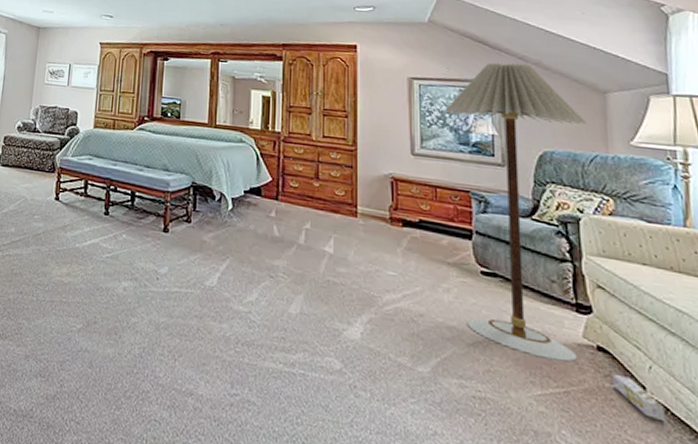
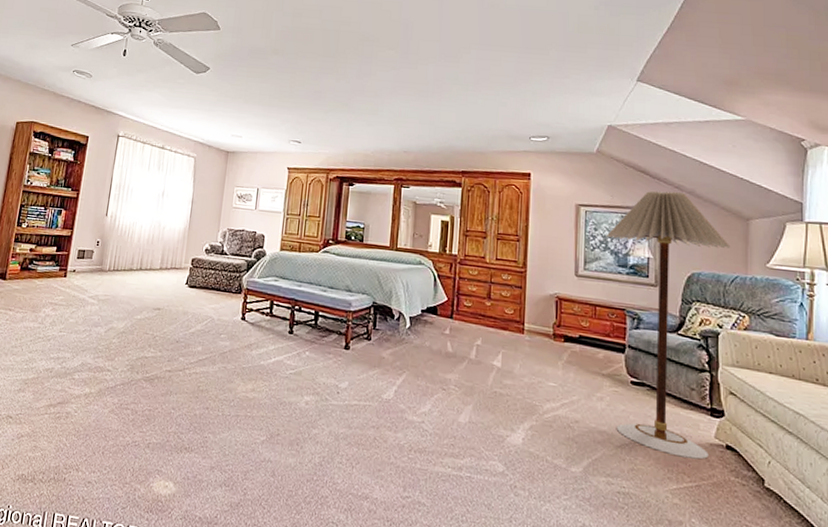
box: present [613,373,665,421] -> none [738,468,778,508]

